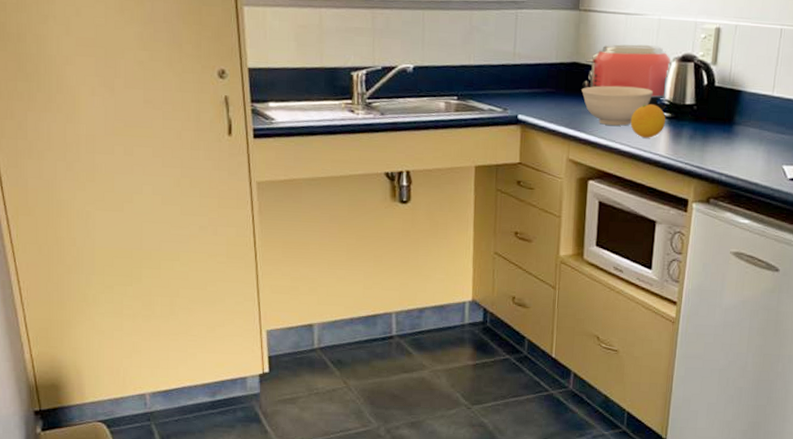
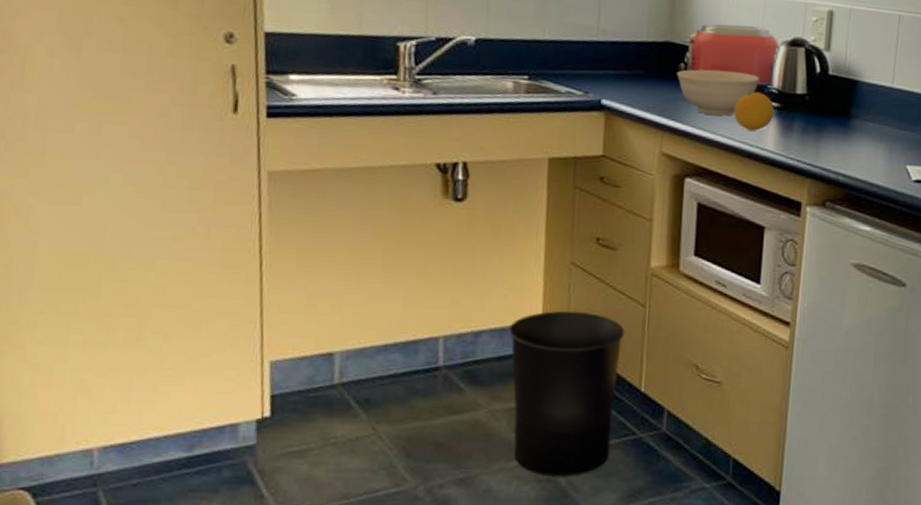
waste bin: none [446,291,539,423] -> present [508,310,625,477]

